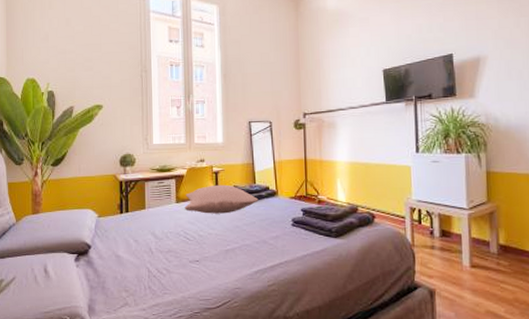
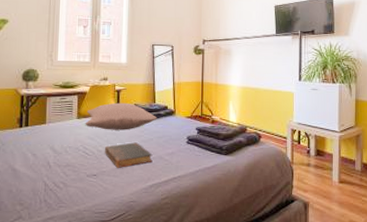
book: none [206,226,256,253] -> present [105,142,153,168]

